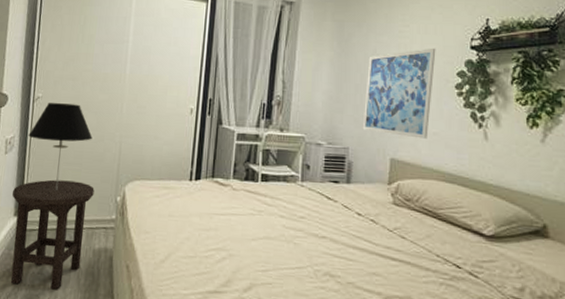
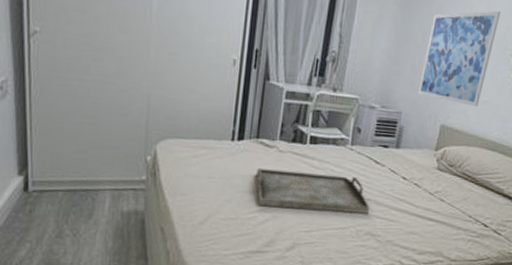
stool: present [10,179,95,290] -> none [13,134,119,254]
table lamp: present [28,103,92,190] -> none [26,40,113,147]
serving tray: none [212,205,327,252] -> present [255,167,371,214]

